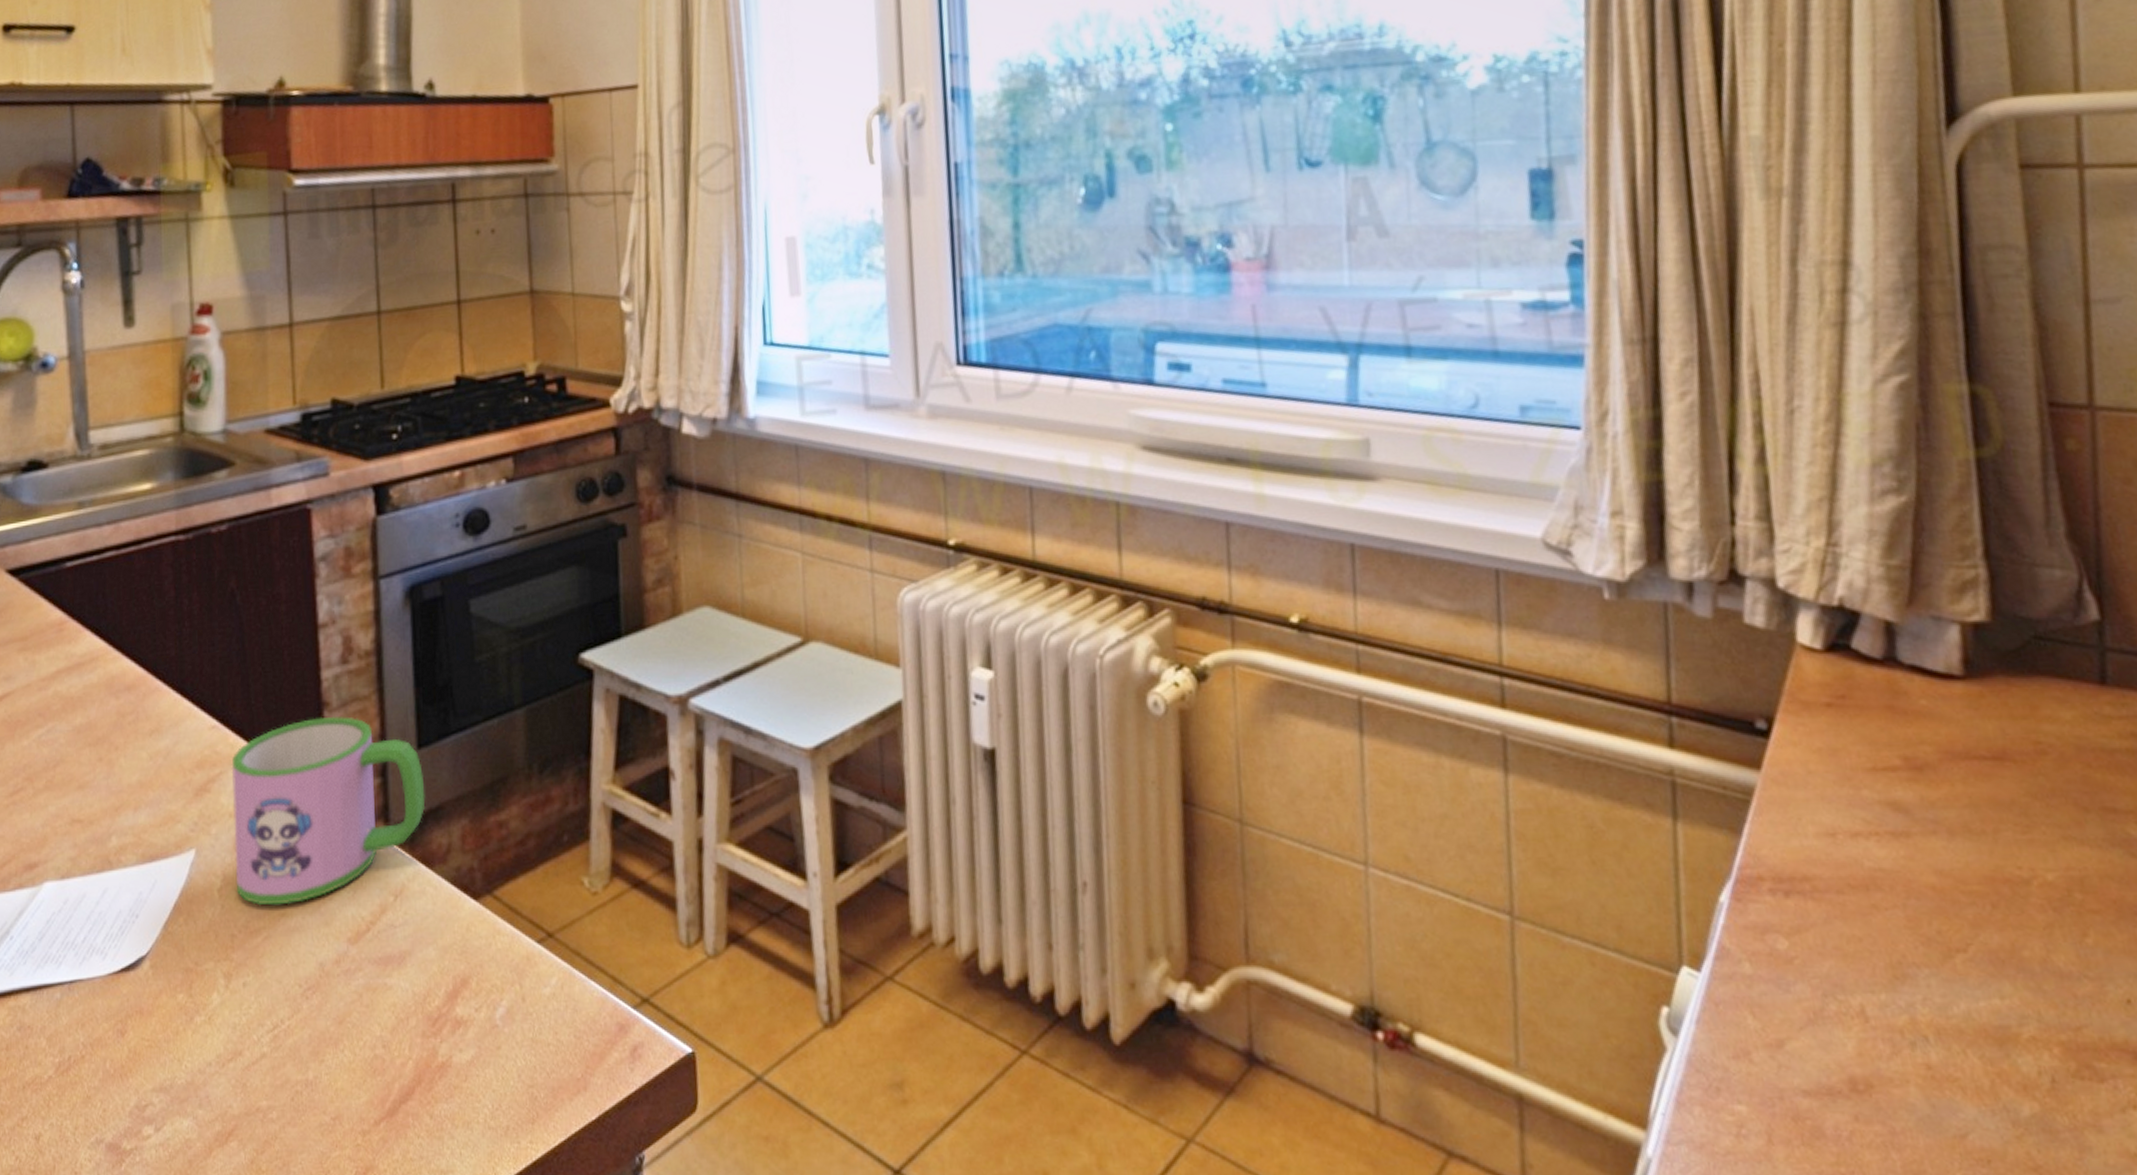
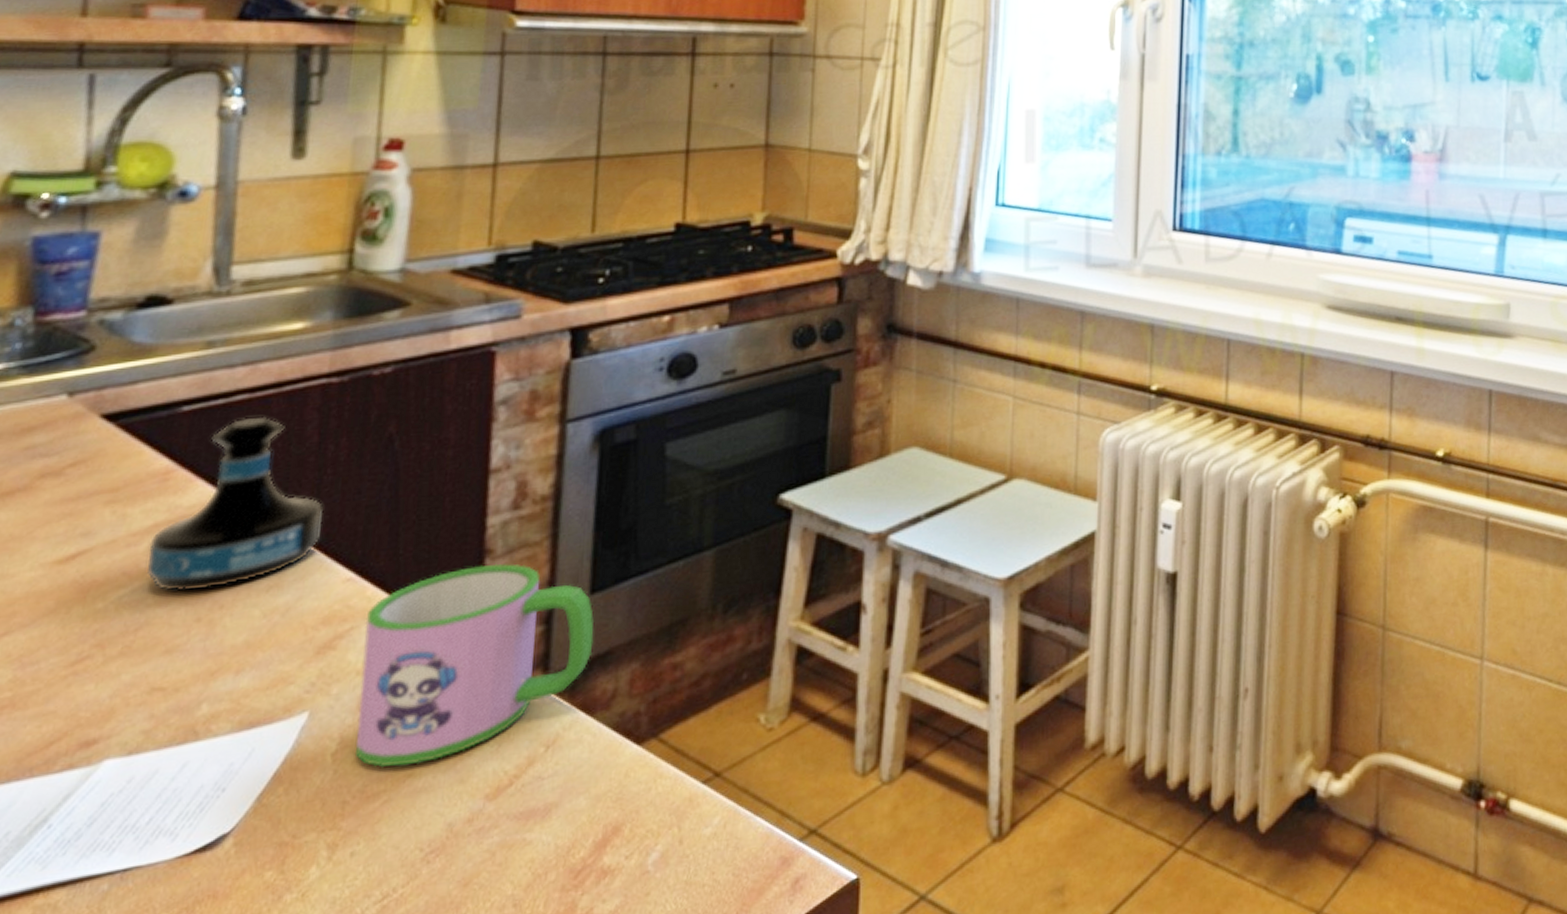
tequila bottle: none [56,572,186,734] -> present [146,416,323,593]

